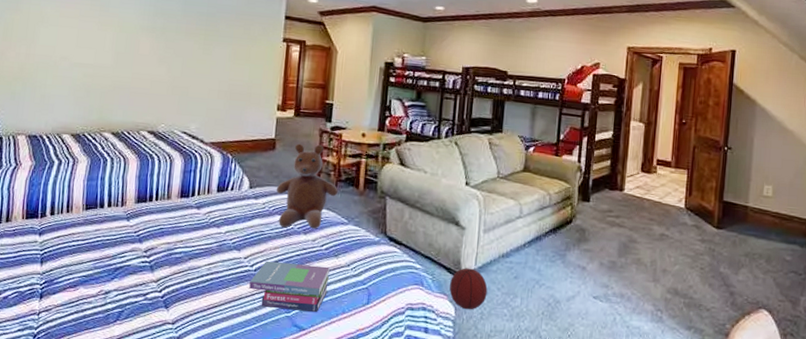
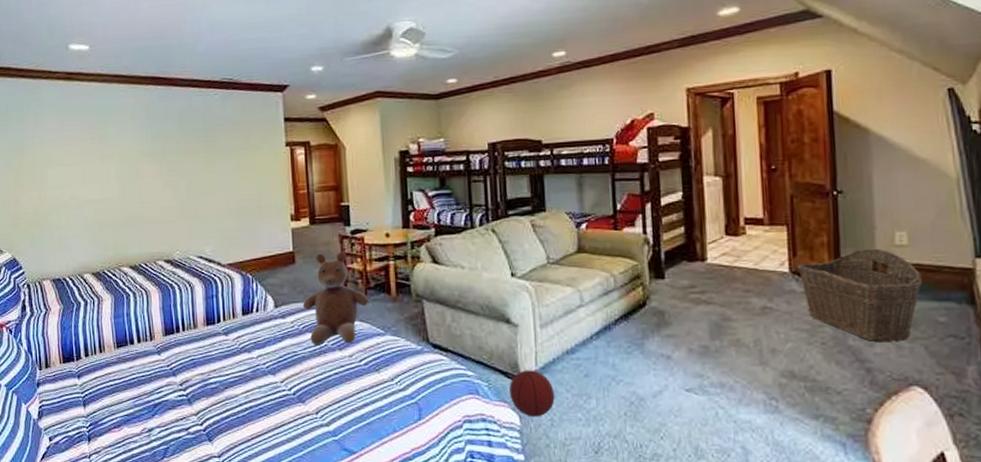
books: present [249,260,330,313] -> none [290,382,374,434]
wicker basket: none [691,195,778,272] -> present [798,248,922,343]

